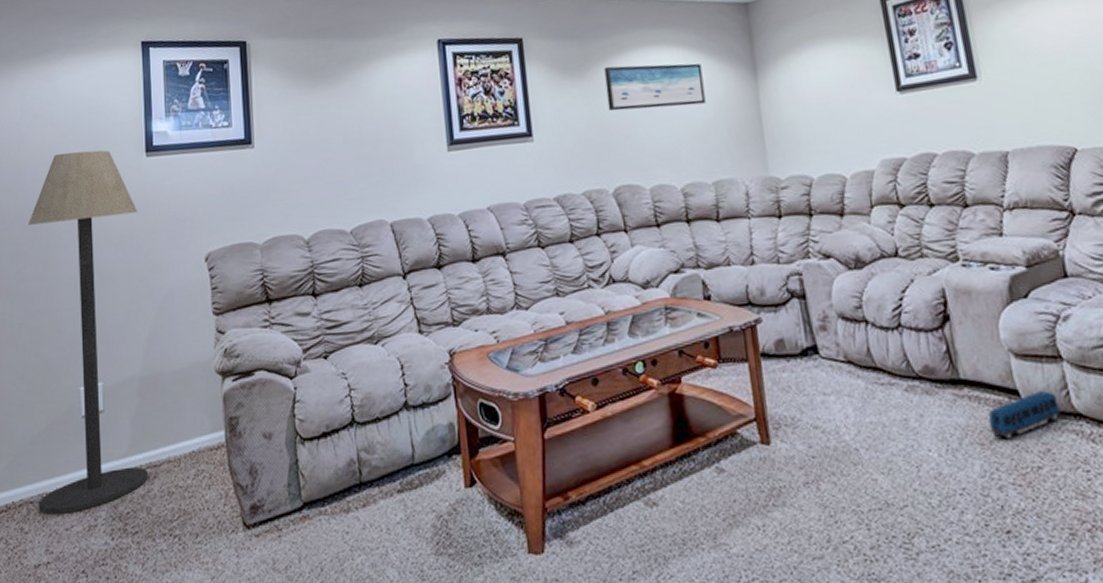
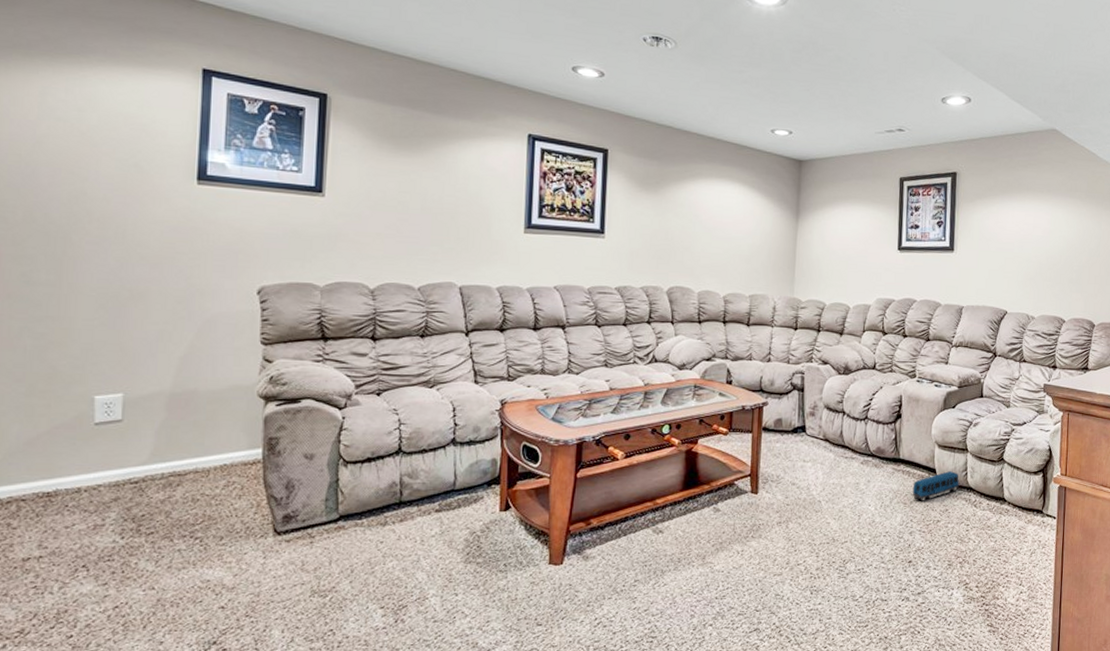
floor lamp: present [28,150,148,515] -> none [32,162,181,512]
wall art: present [604,63,706,112] -> none [674,188,757,233]

